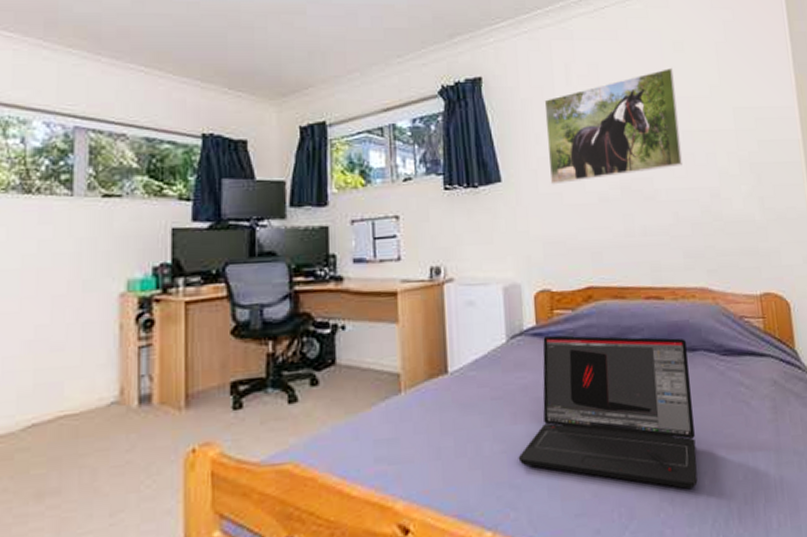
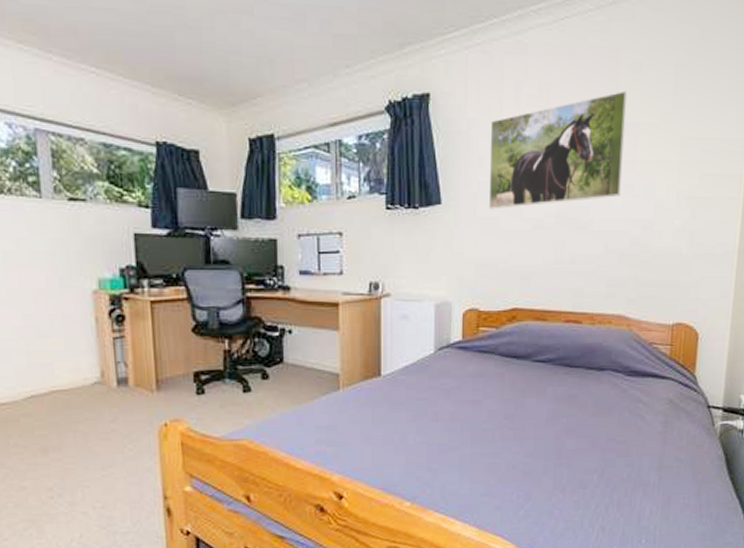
laptop: present [518,335,698,490] -> none [437,350,597,482]

